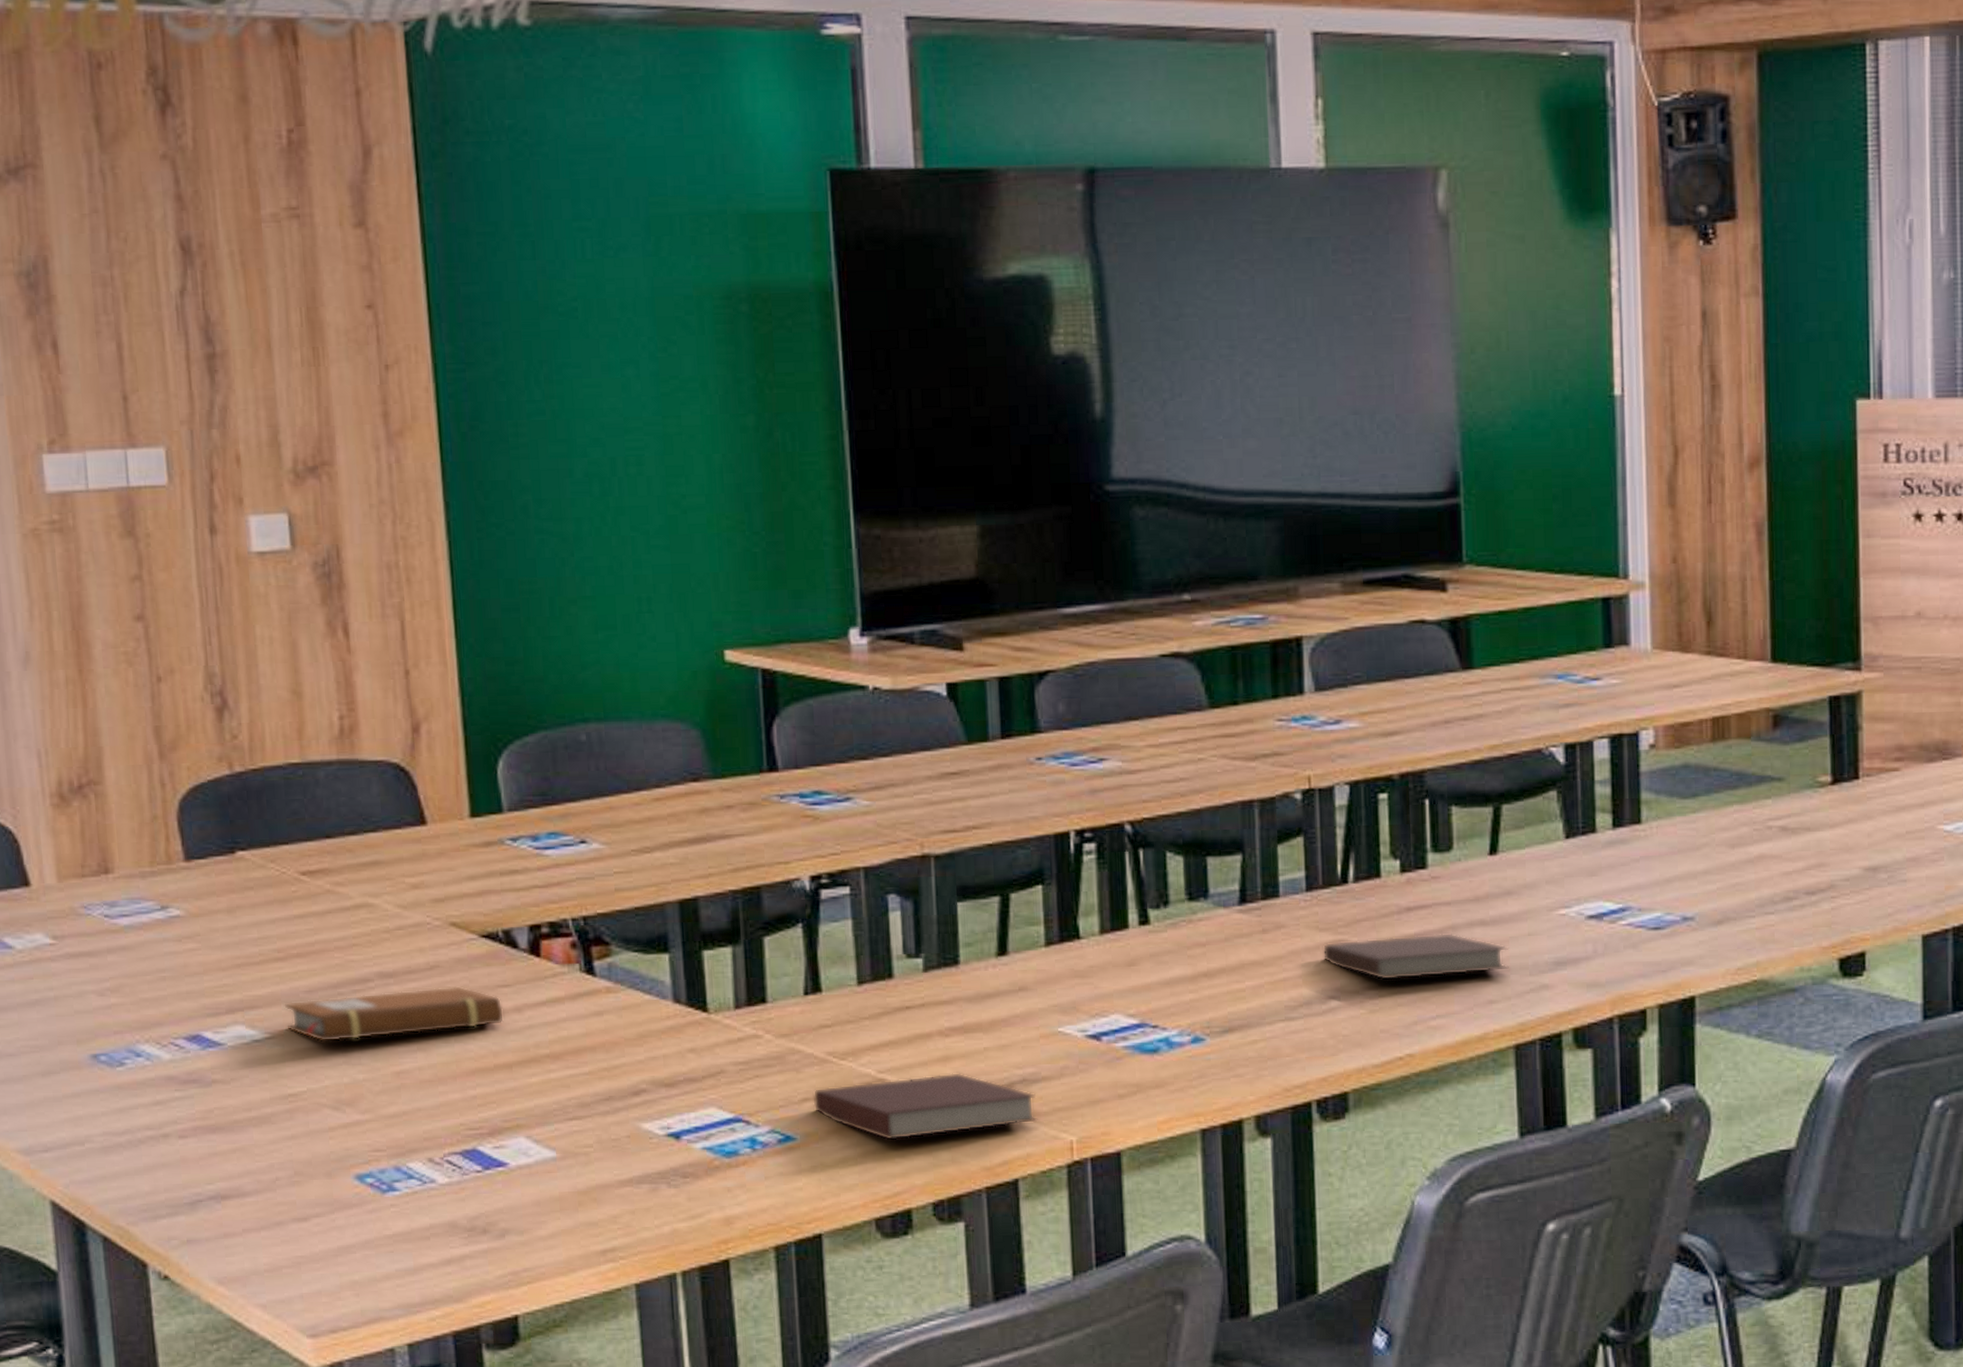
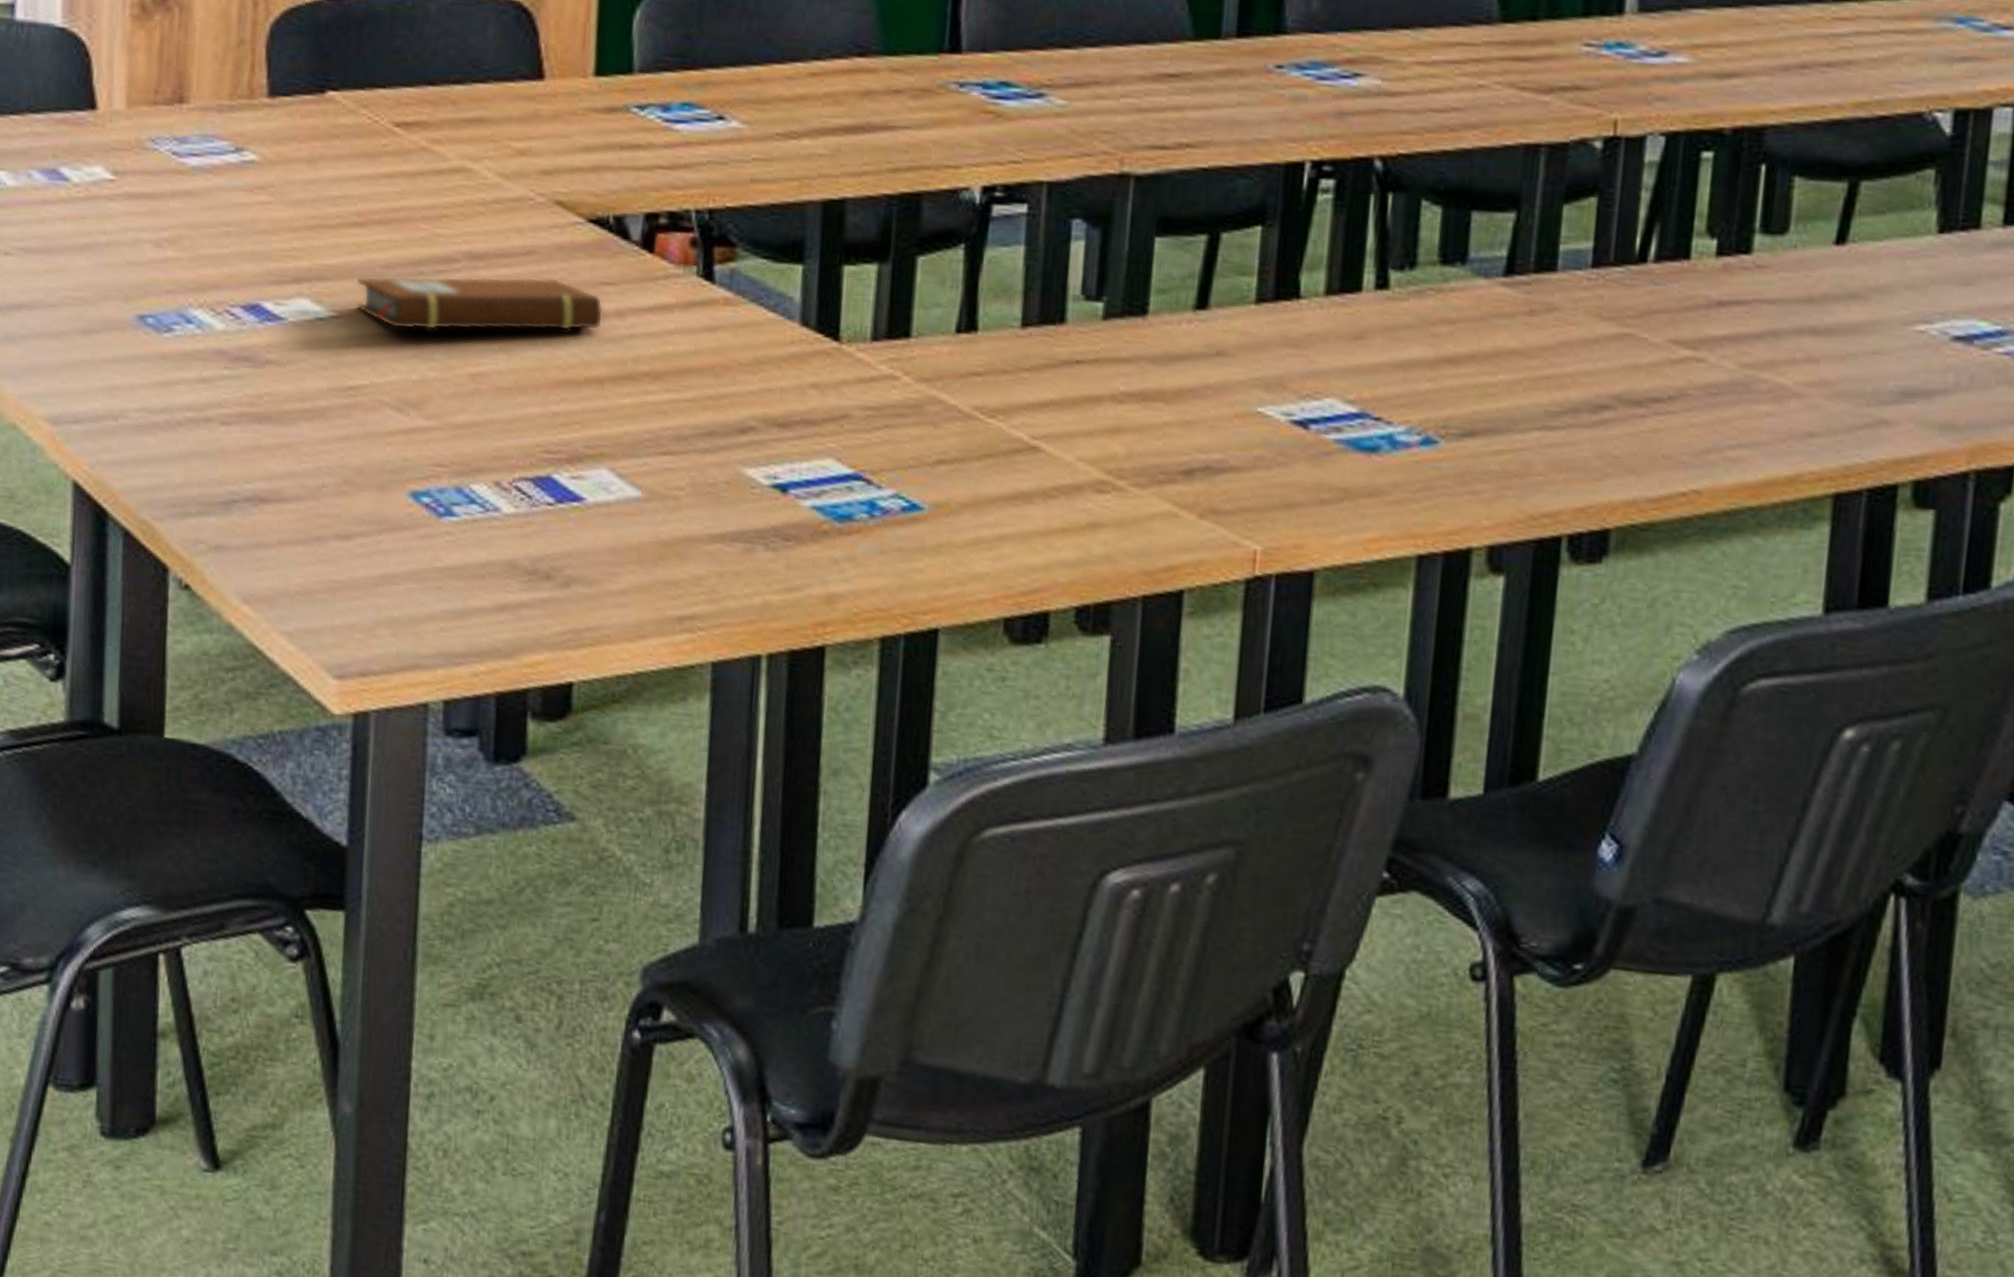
notebook: present [813,1073,1038,1141] -> none [949,448,1219,525]
notebook: present [1322,933,1509,980] -> none [1601,335,1845,397]

